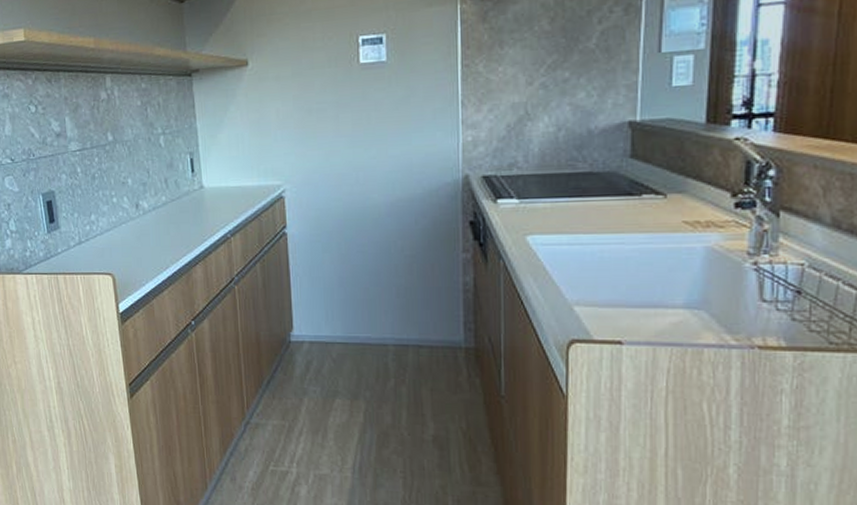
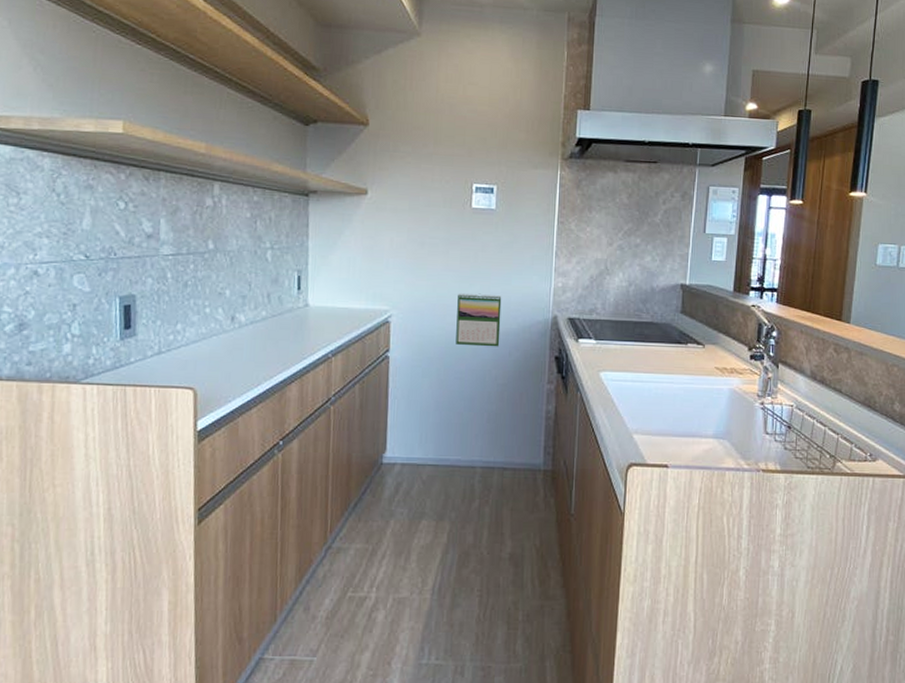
calendar: none [353,158,404,217] -> present [456,292,502,347]

